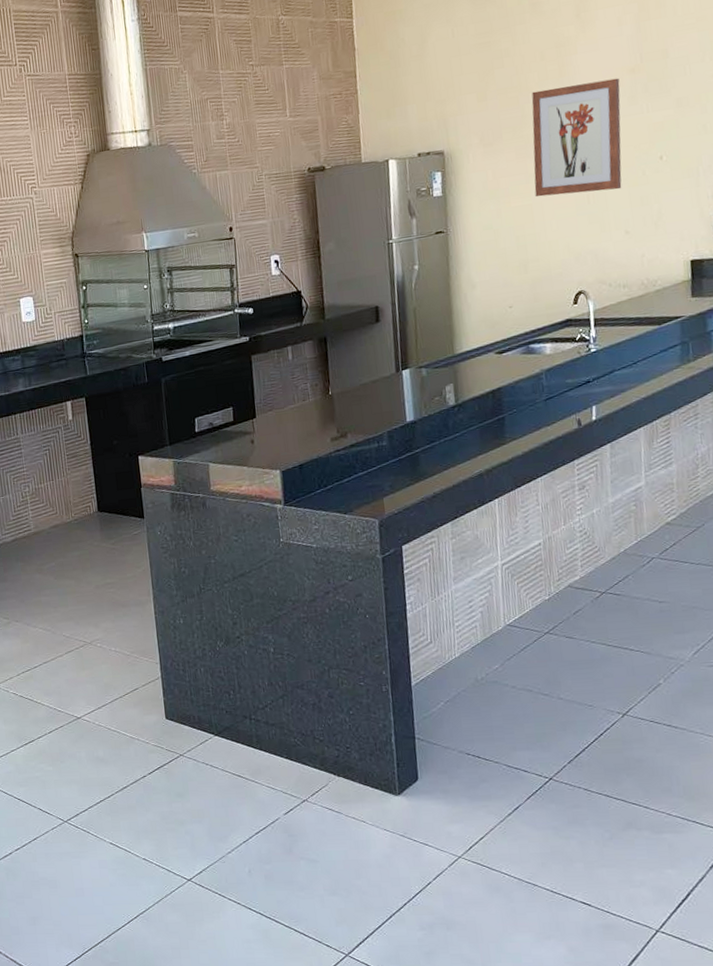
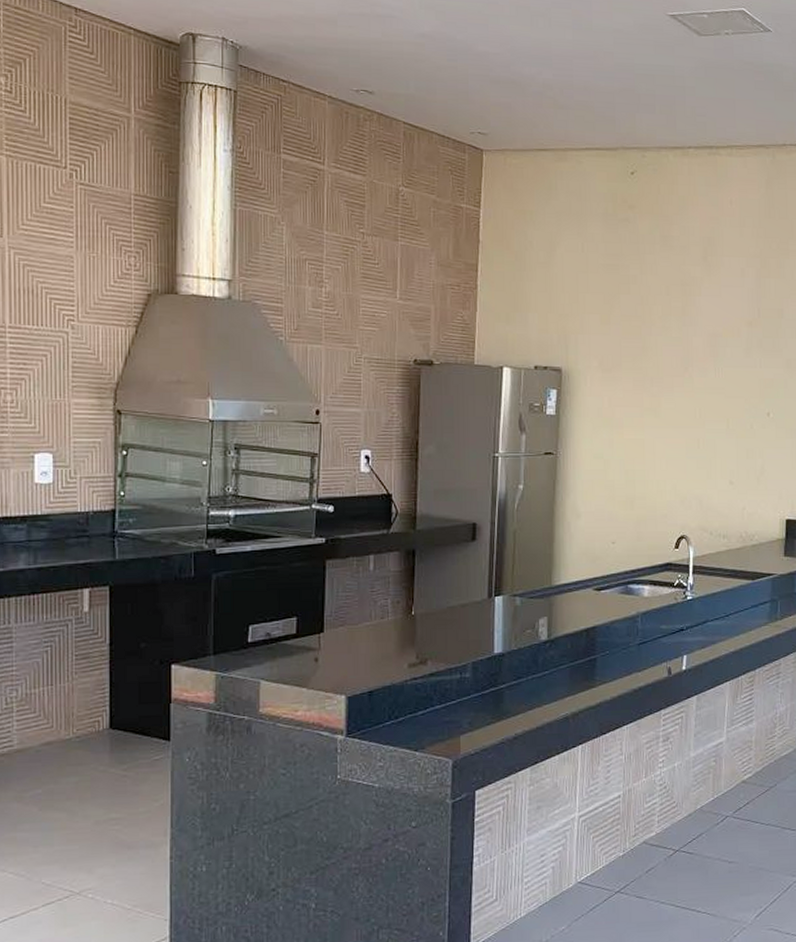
wall art: present [531,78,622,197] -> none [648,325,738,439]

